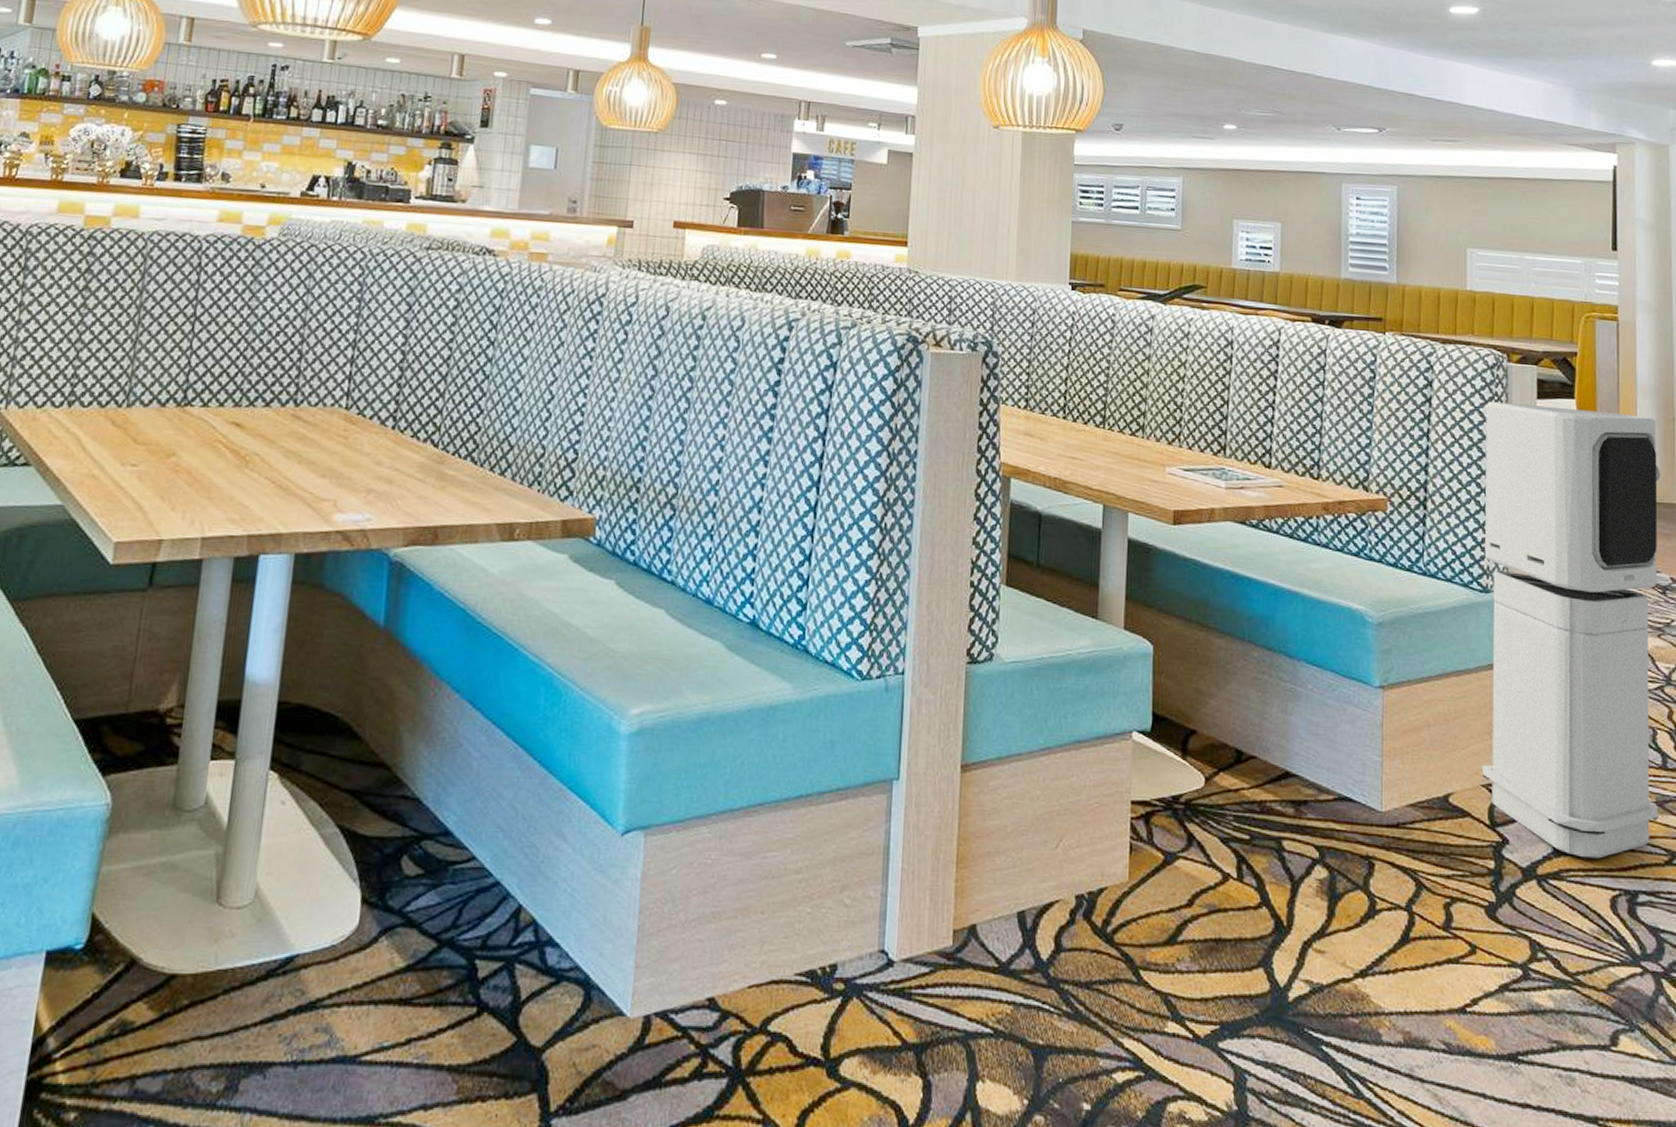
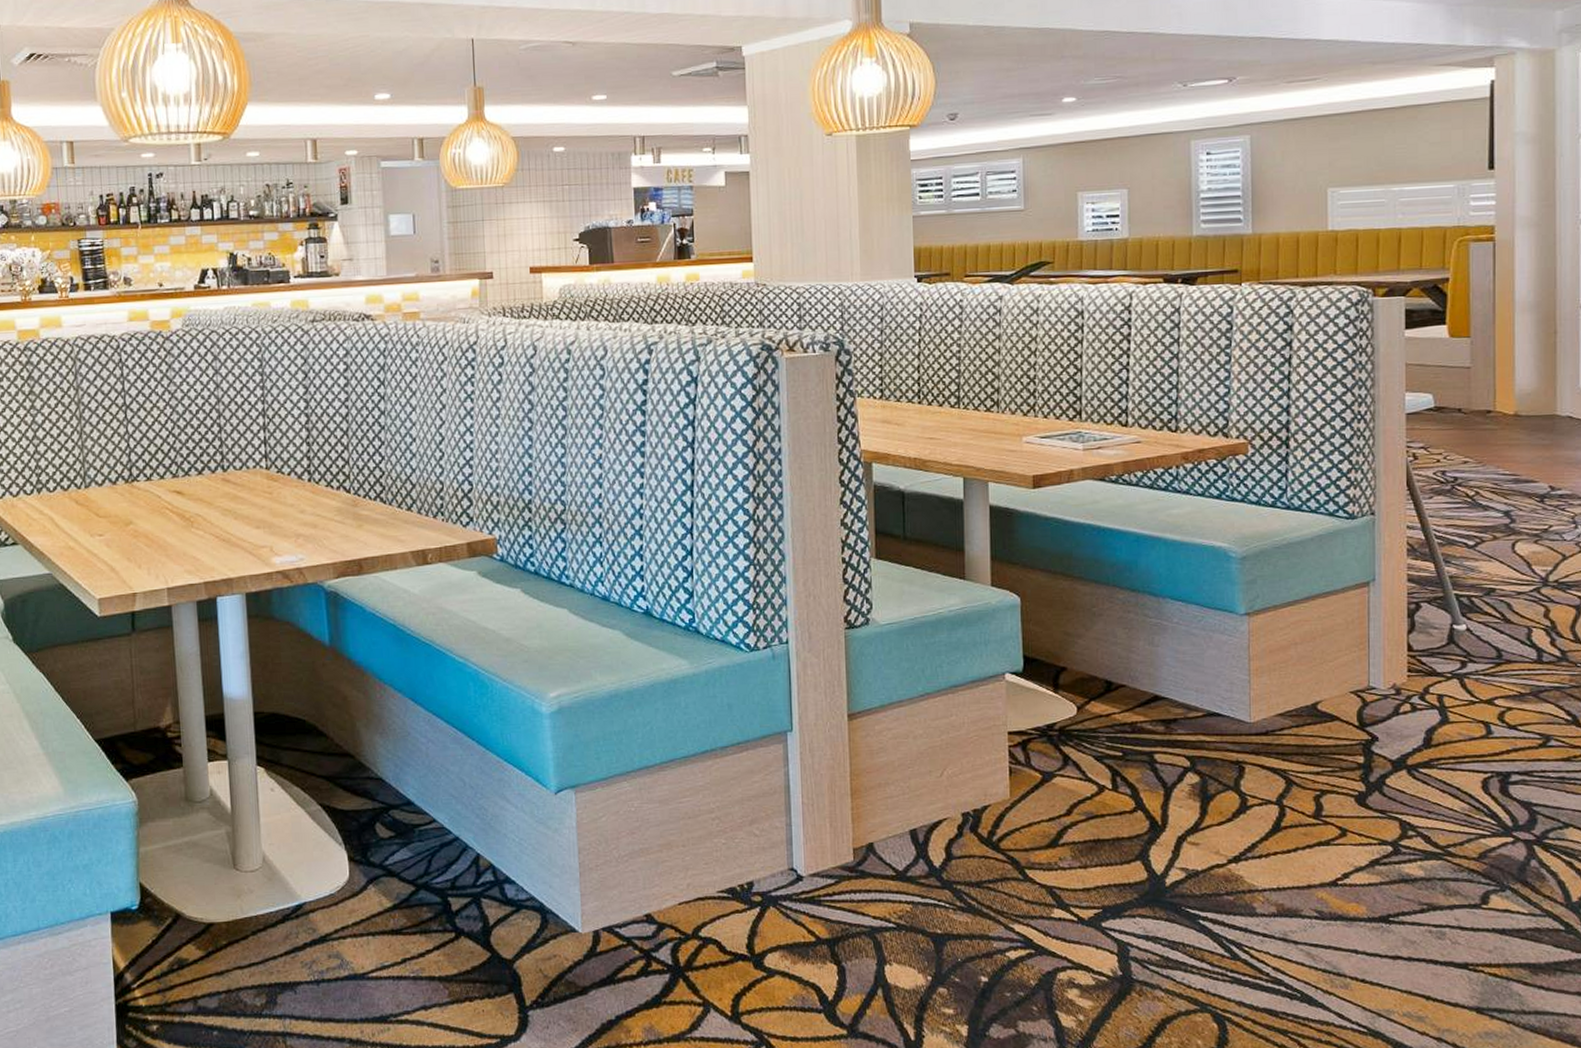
air purifier: present [1481,401,1661,859] -> none [1349,332,1541,748]

